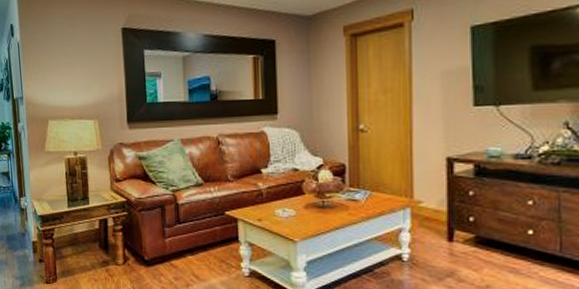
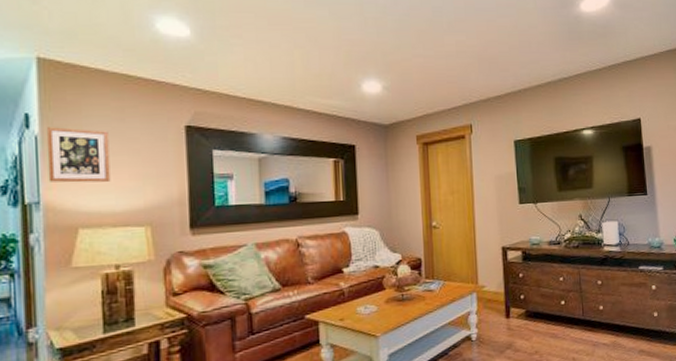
picture frame: none [24,34,68,81] -> present [46,127,111,183]

